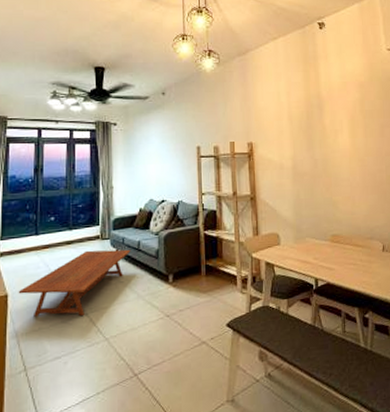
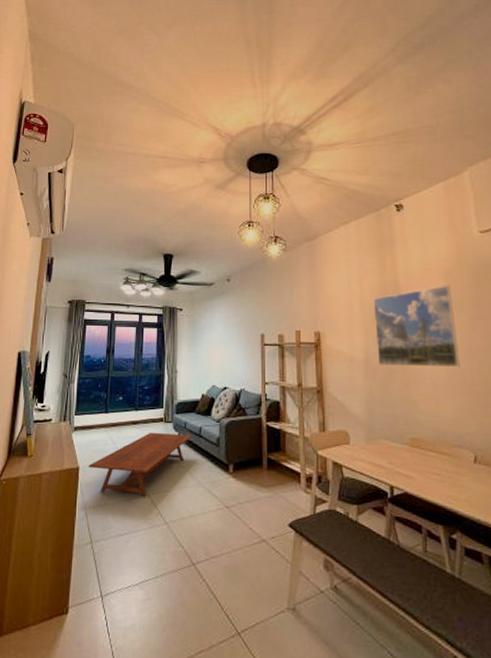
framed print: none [299,97,372,171] -> present [373,285,460,368]

